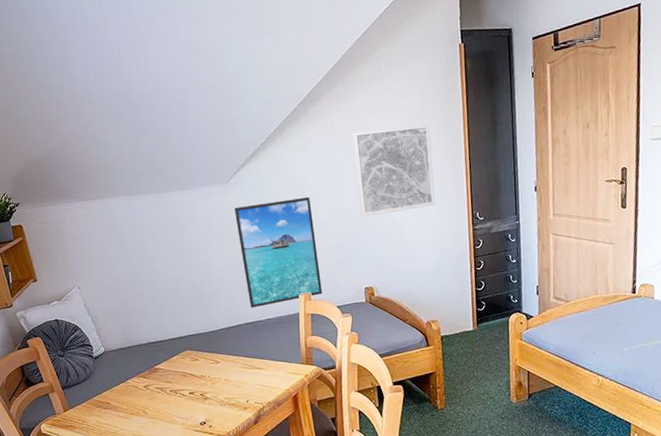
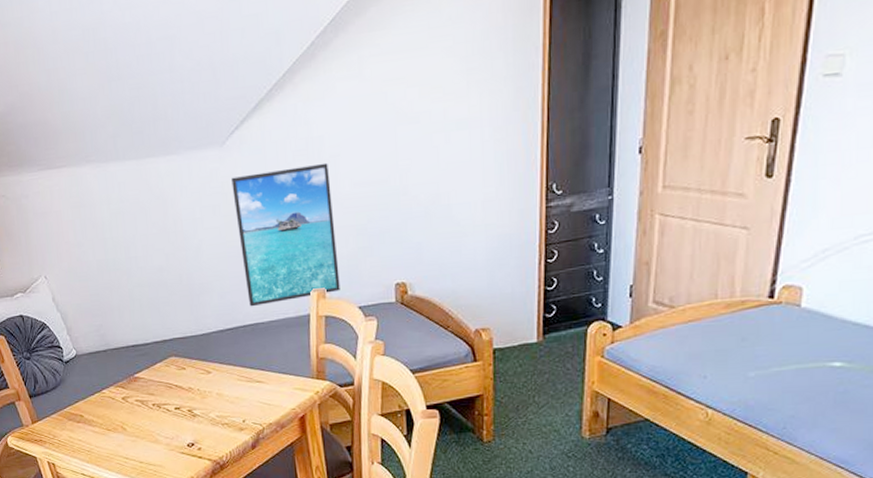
wall art: present [351,124,435,217] -> none [386,60,496,190]

